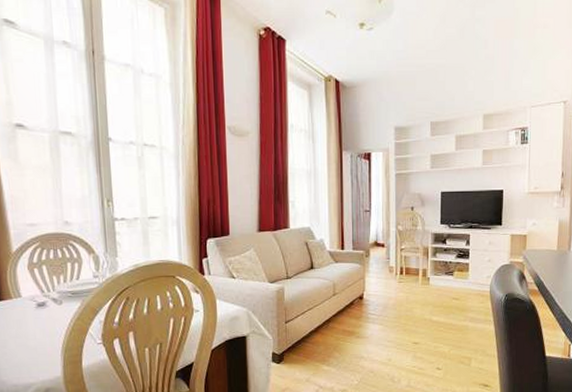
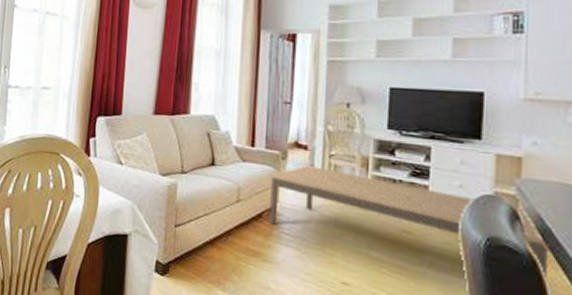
coffee table: none [359,259,542,315] -> present [269,166,549,278]

